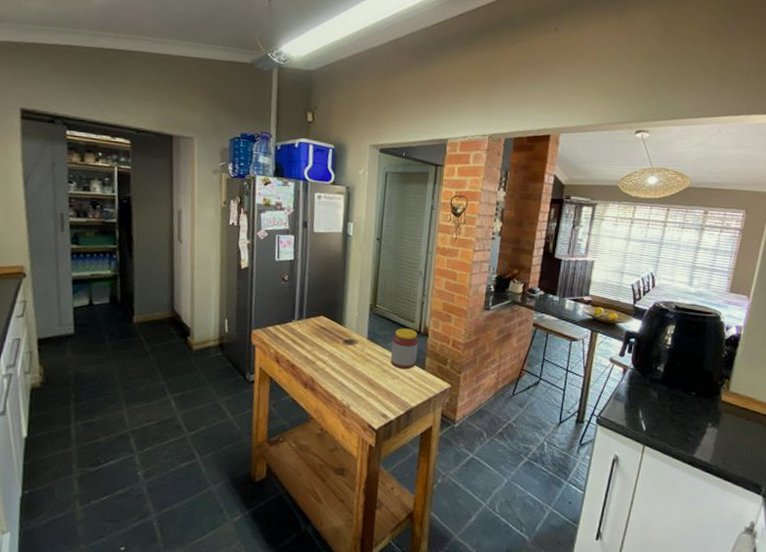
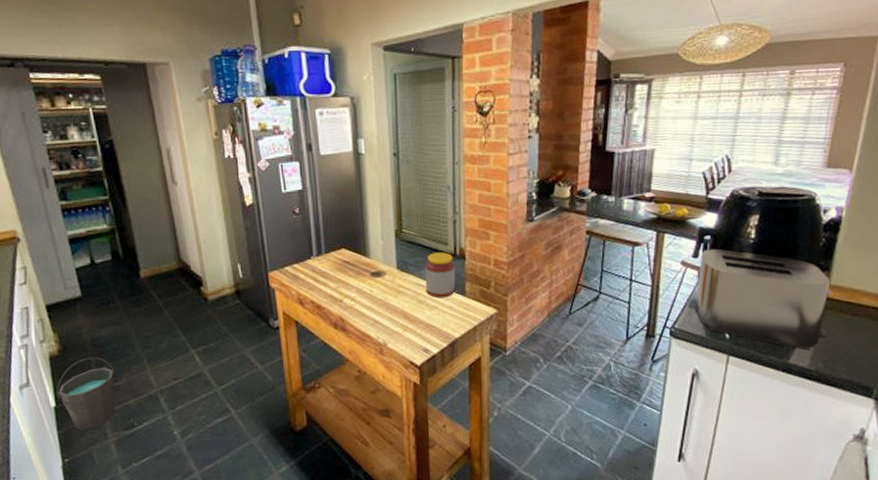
bucket: none [30,392,92,464] -> present [56,357,115,432]
toaster: none [617,350,731,447] -> present [693,248,832,350]

